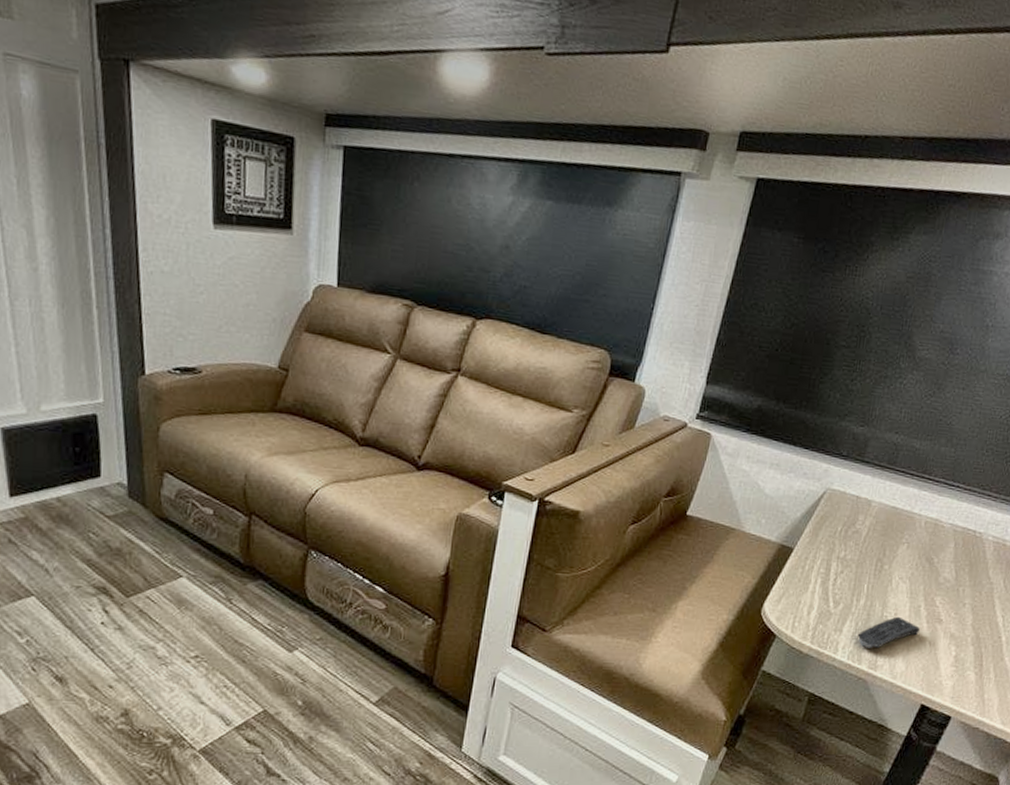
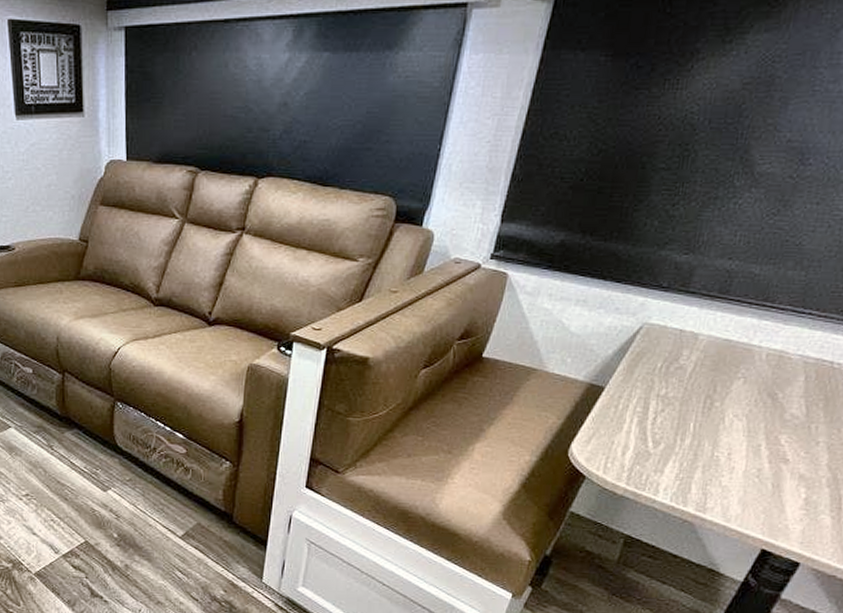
remote control: present [857,616,920,649] -> none [682,456,760,490]

